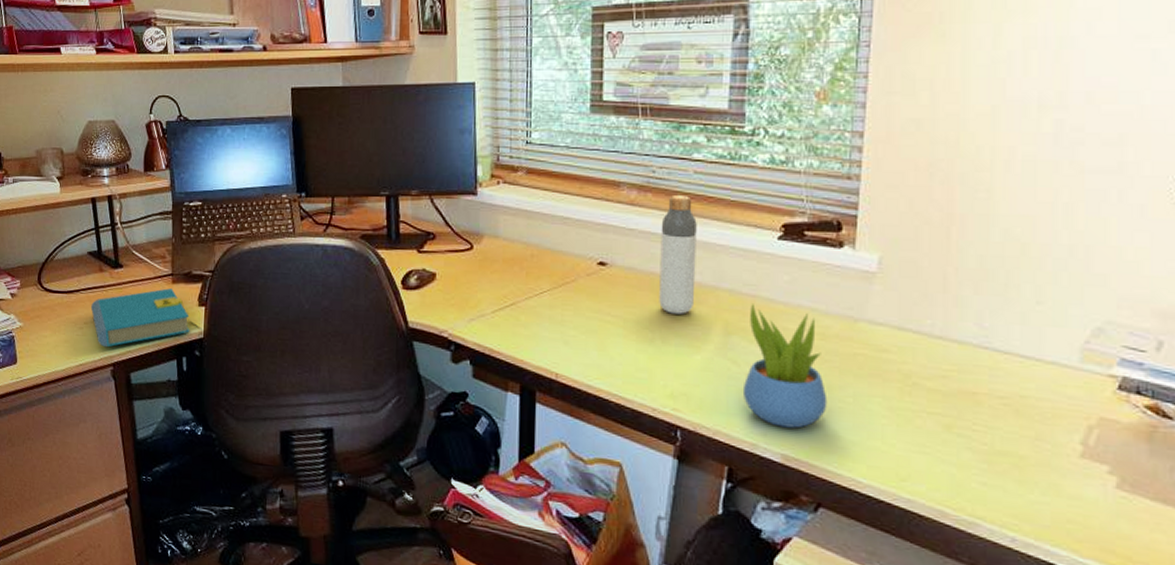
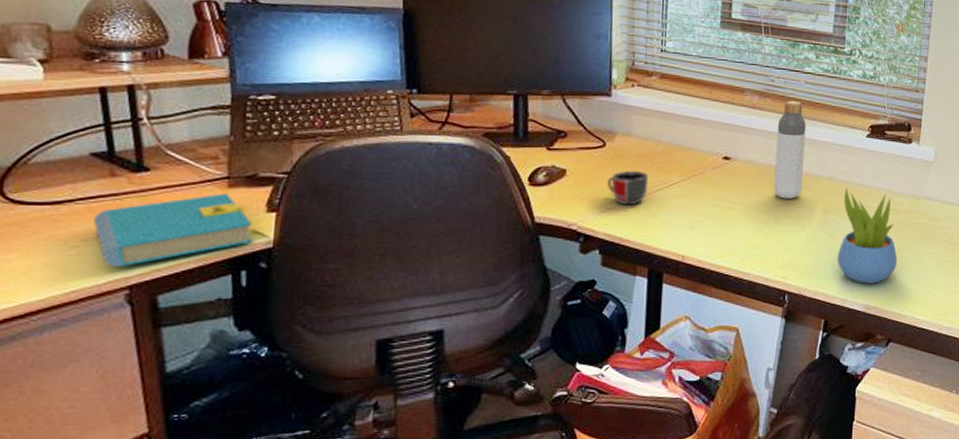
mug: none [476,275,518,314] -> present [607,170,649,206]

